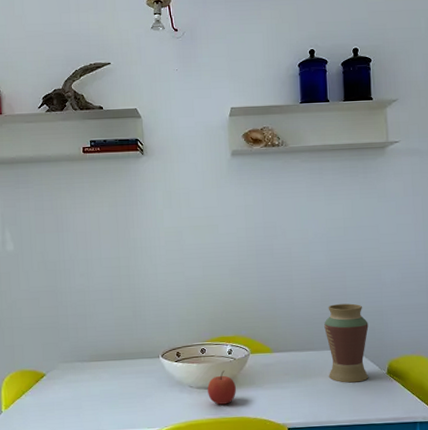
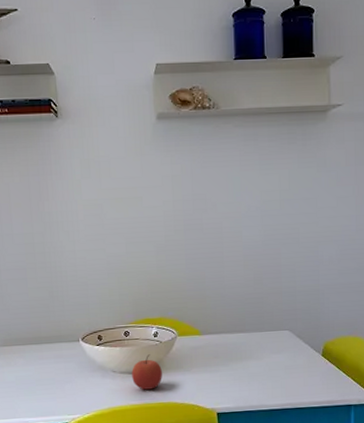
vase: present [324,303,369,383] -> none [257,282,304,366]

